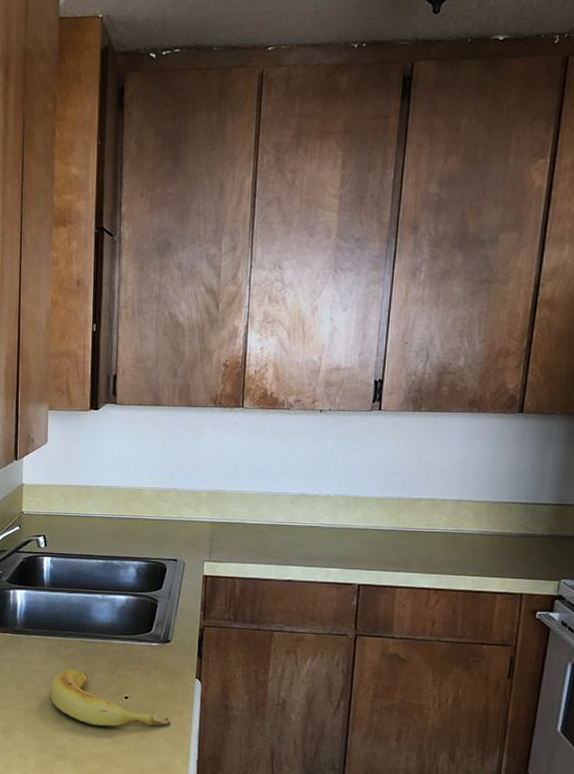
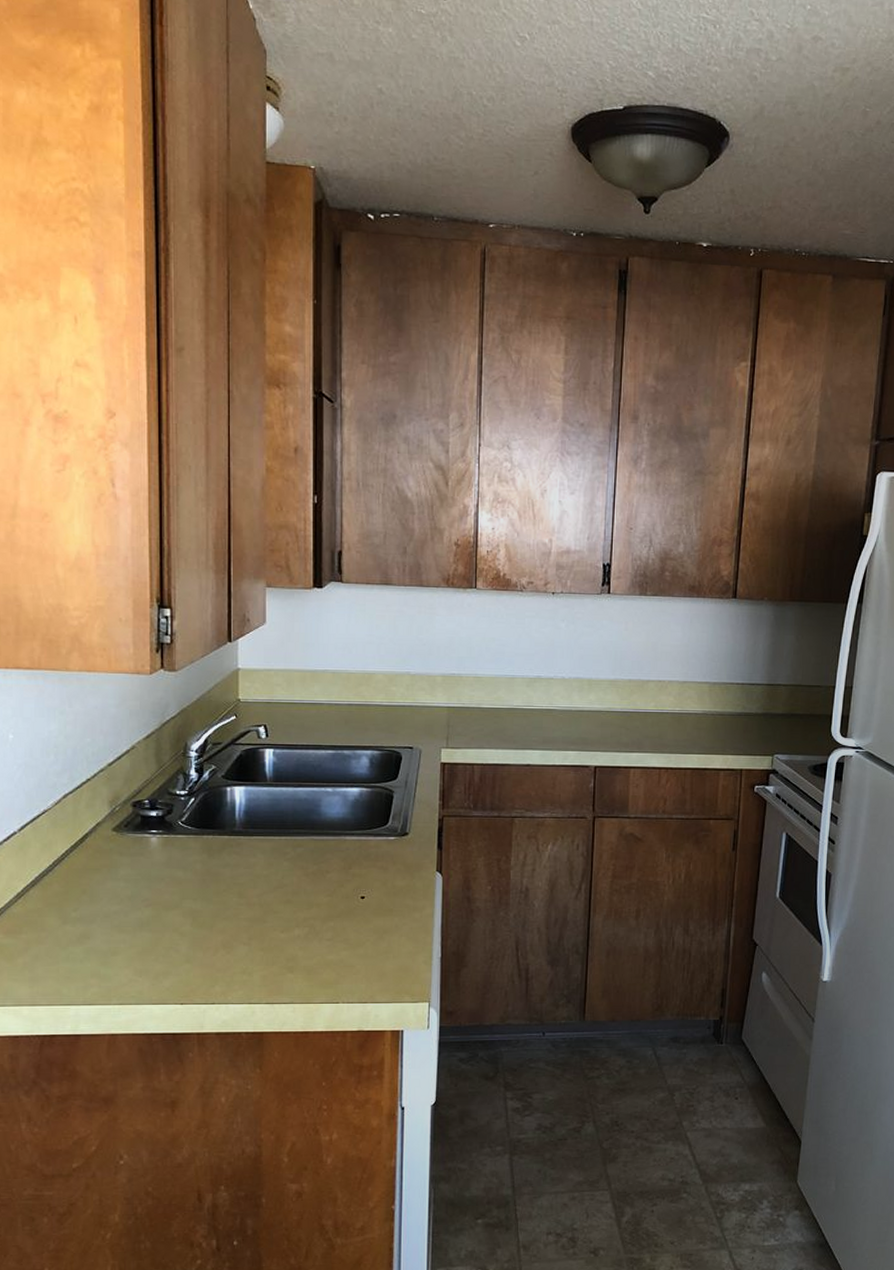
banana: present [50,670,171,727] -> none [276,872,411,931]

